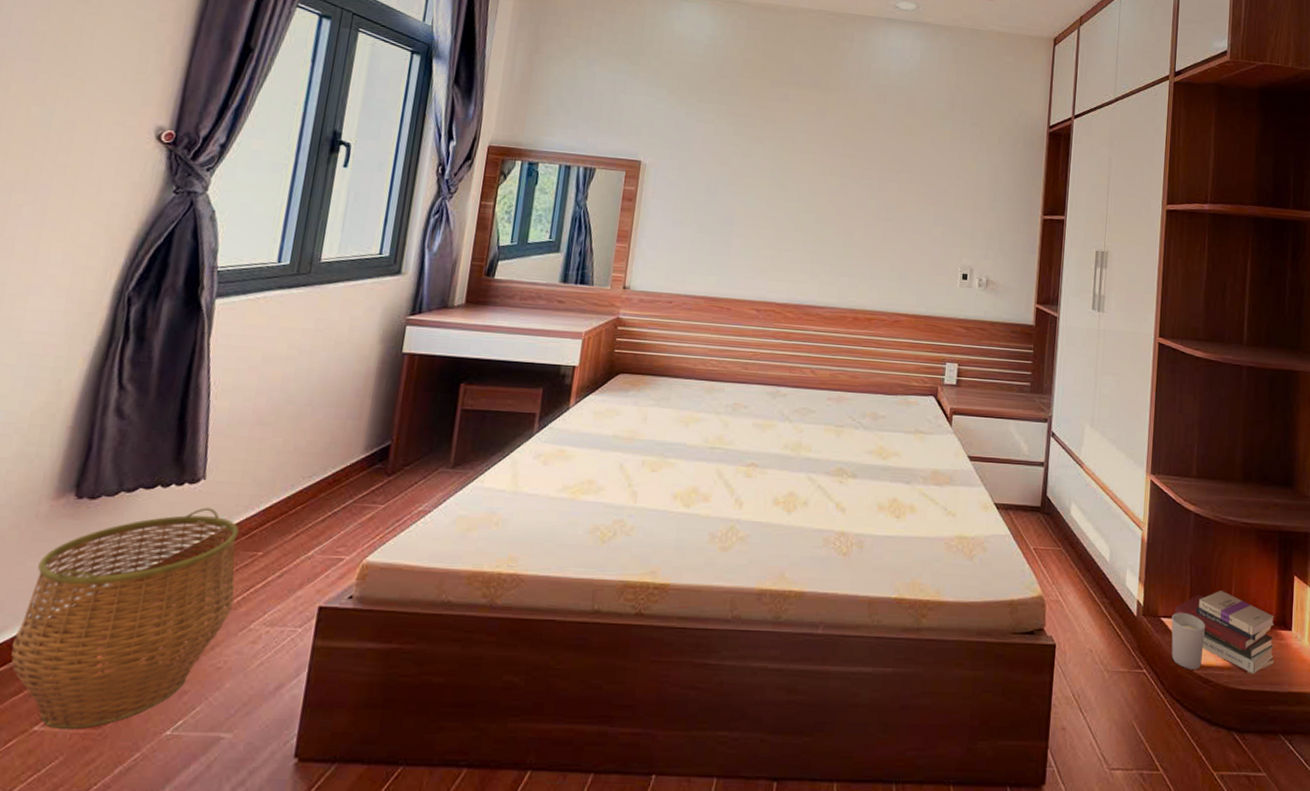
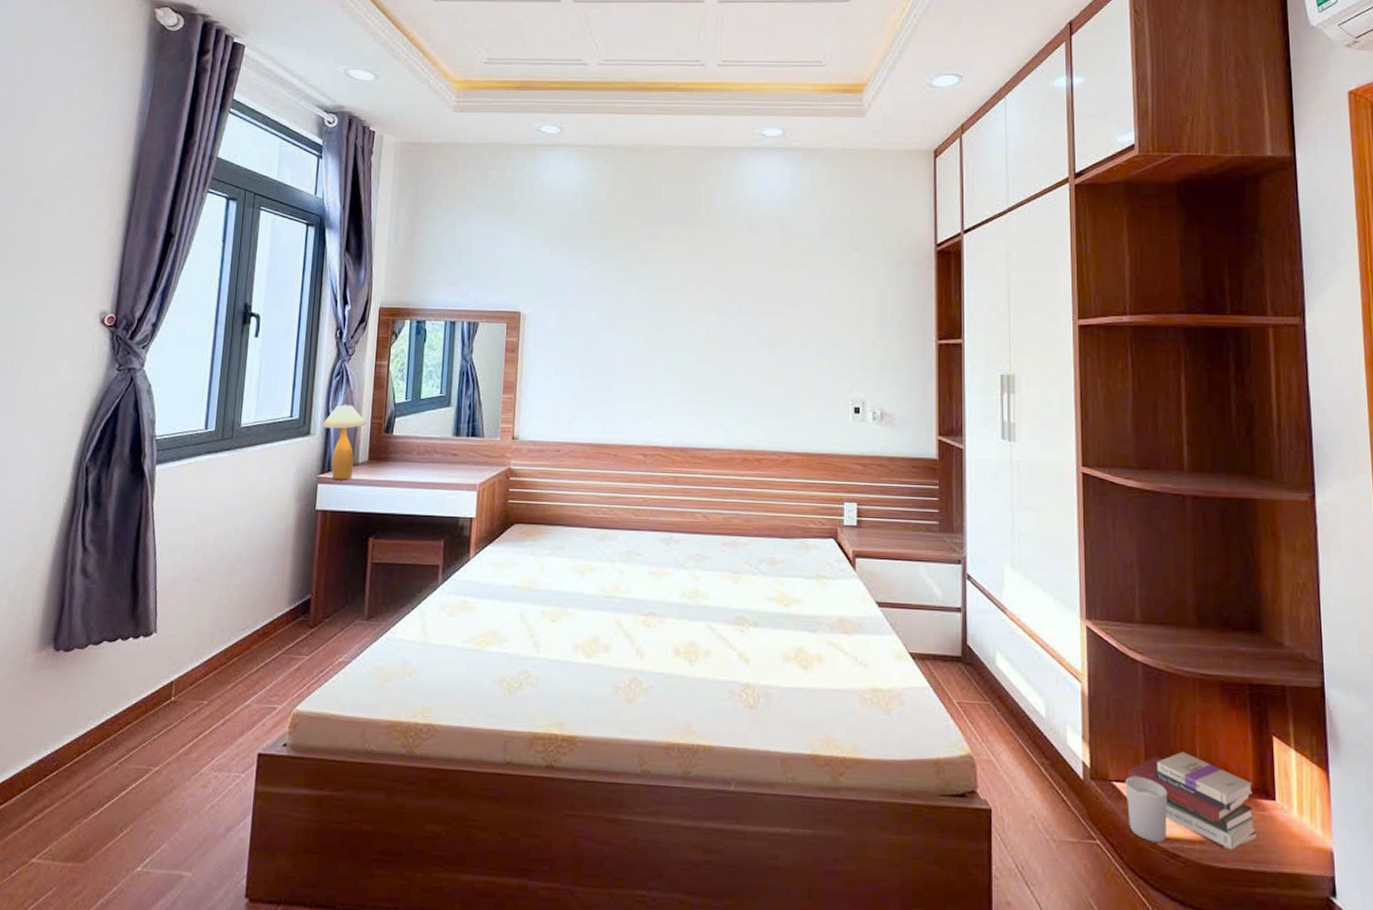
basket: present [11,507,239,729] -> none [11,659,187,863]
table lamp: none [413,239,466,323] -> present [320,400,367,480]

